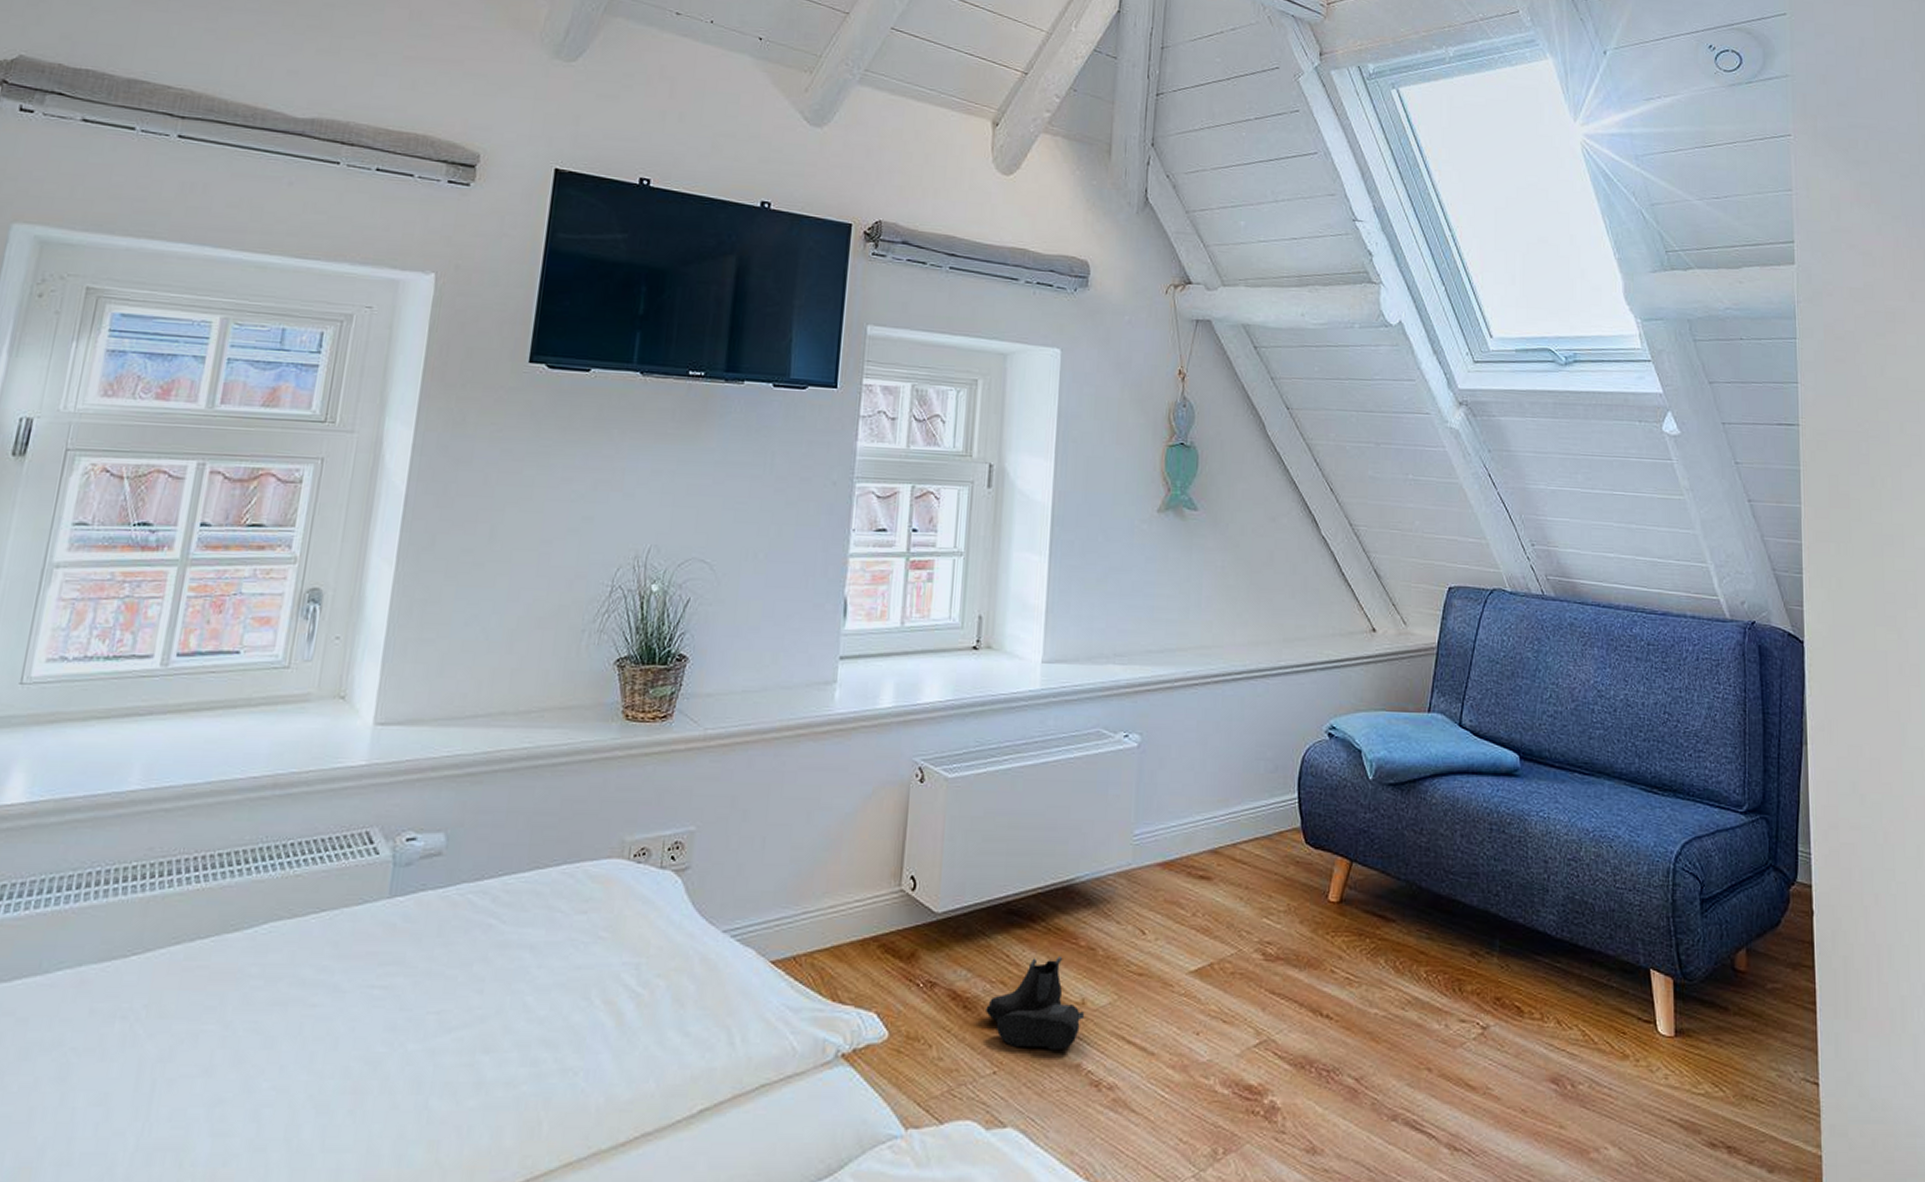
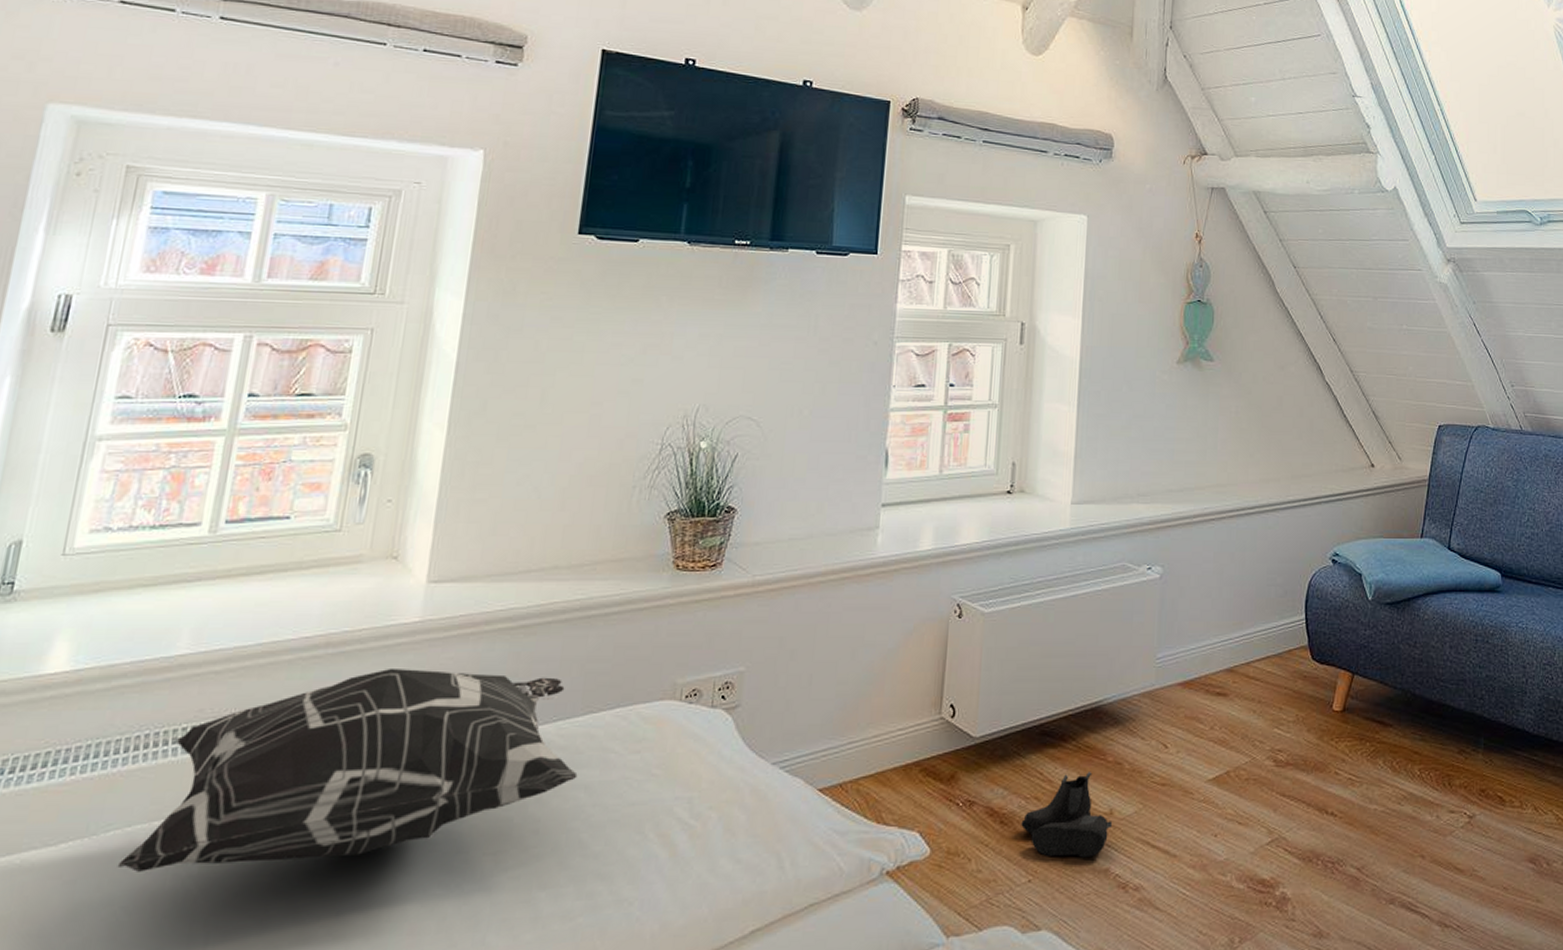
decorative pillow: none [68,812,523,1013] -> present [117,667,578,872]

